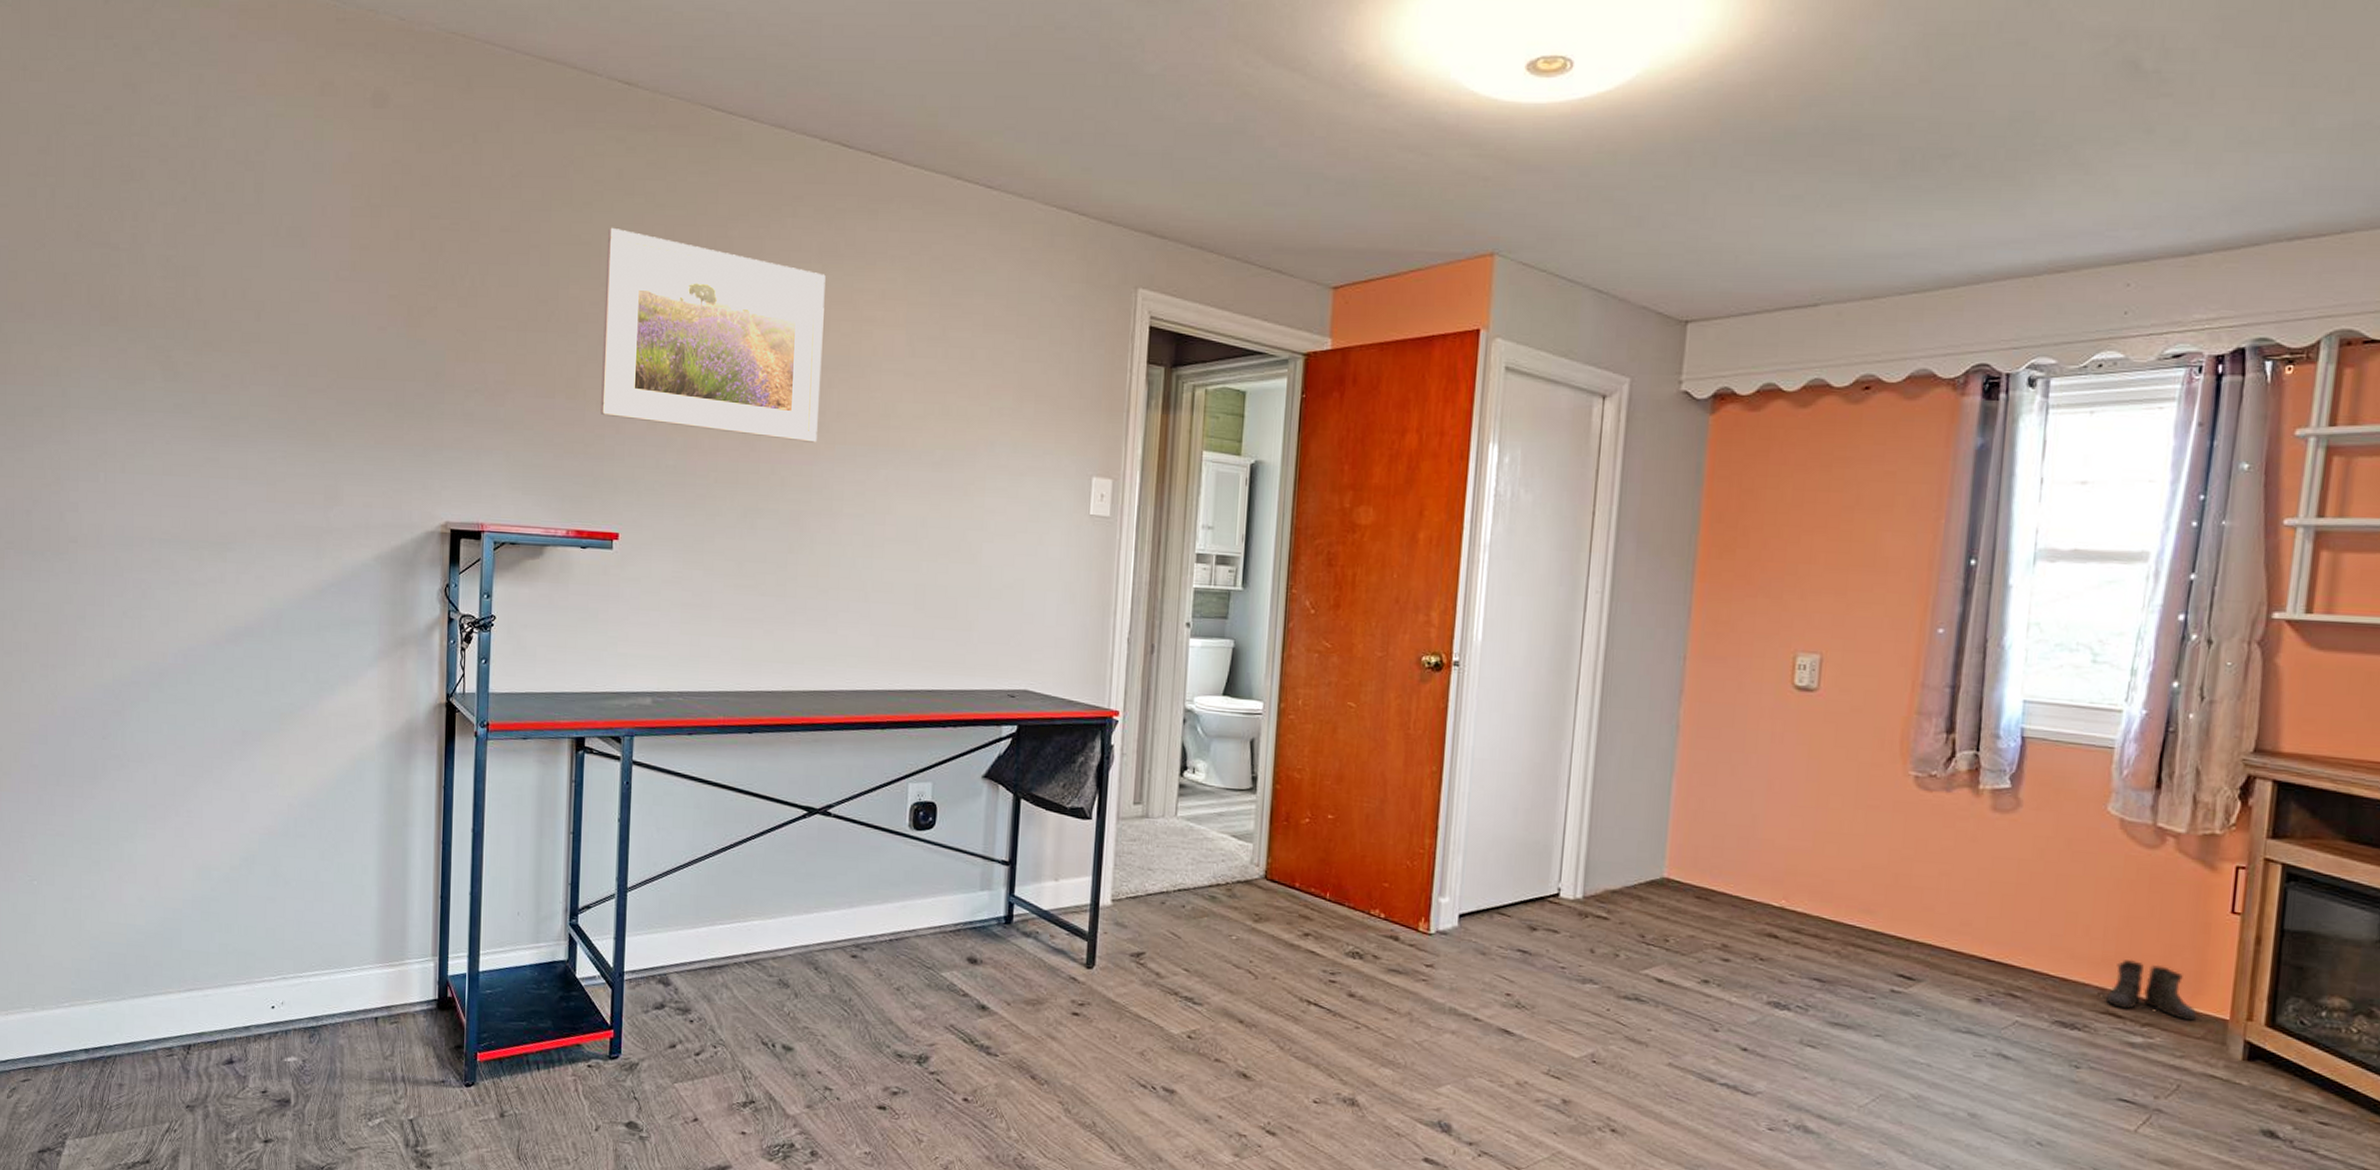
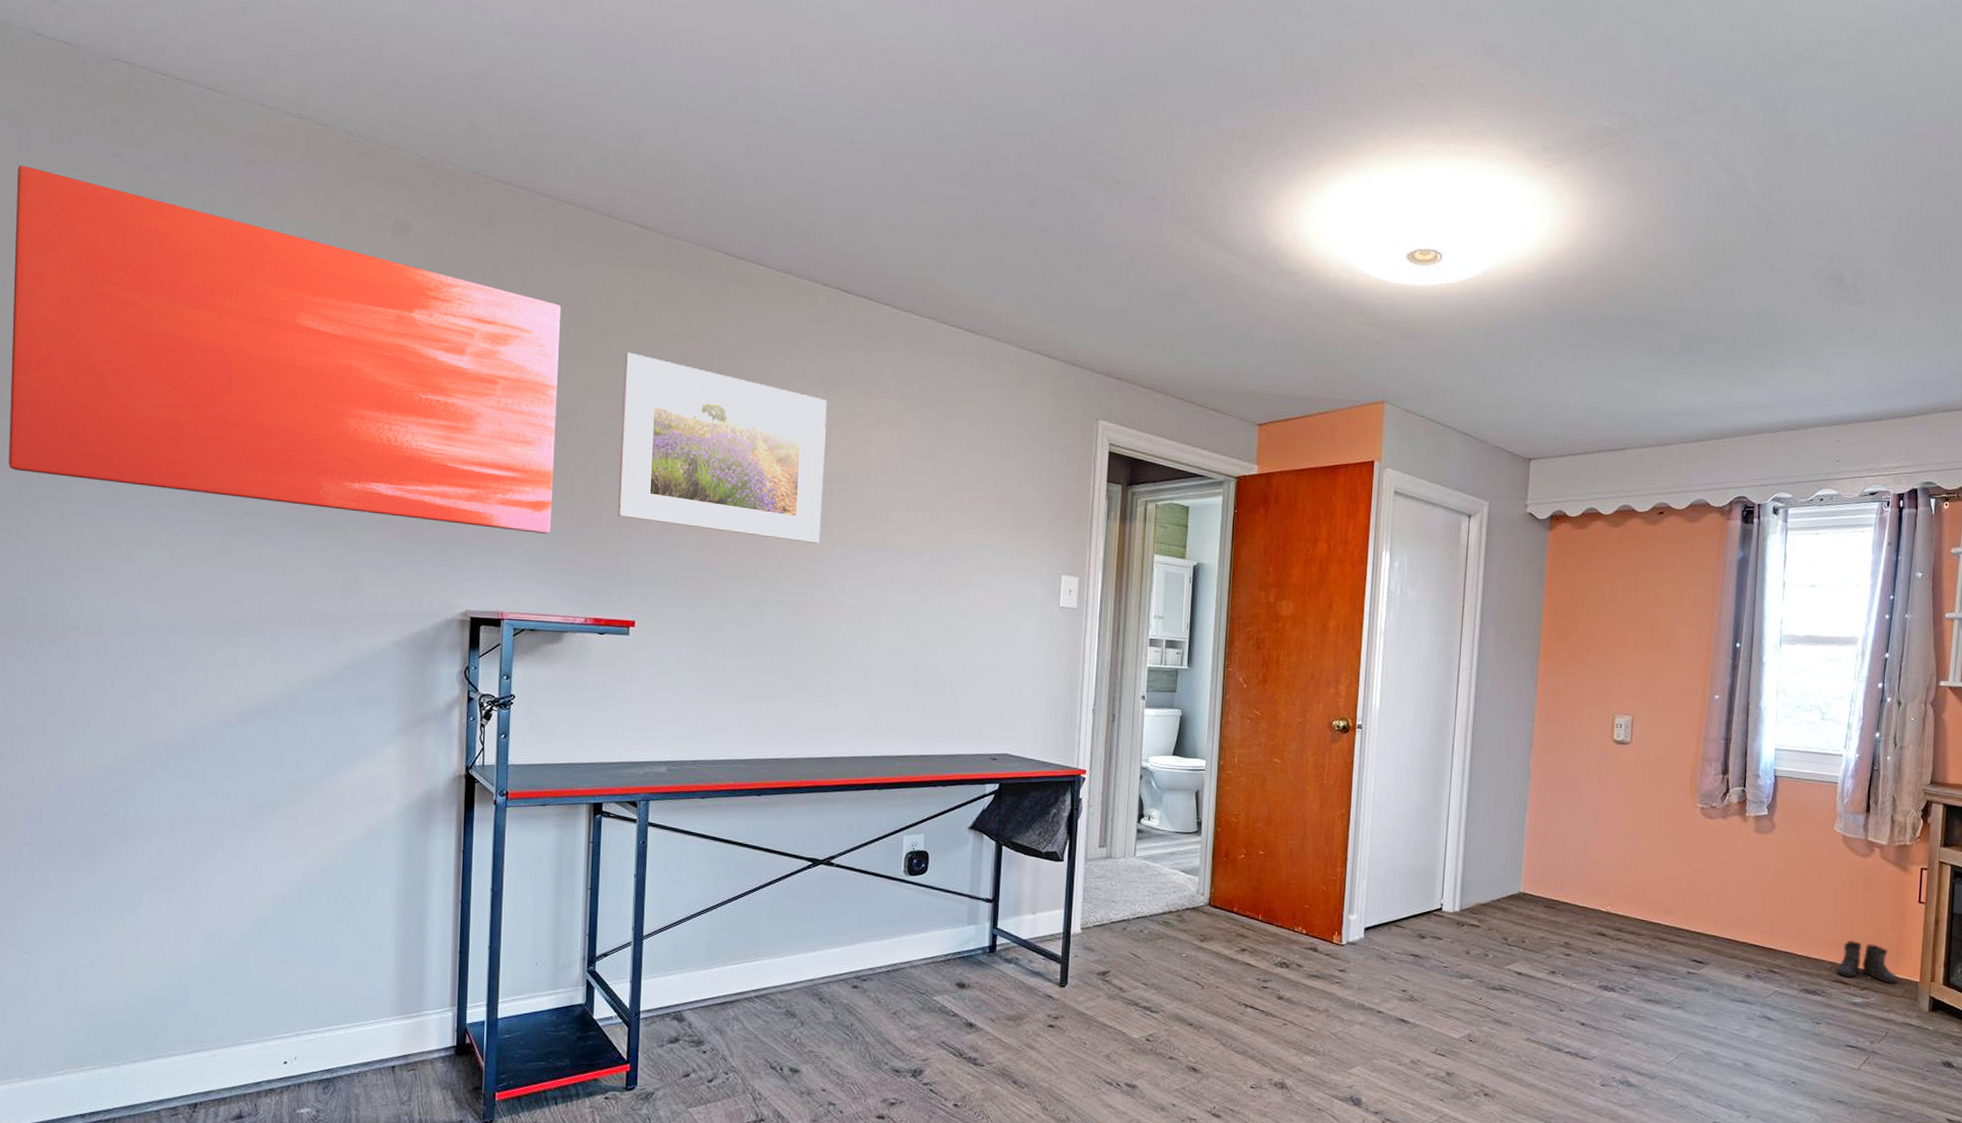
wall art: none [14,55,542,436] -> present [8,166,561,534]

